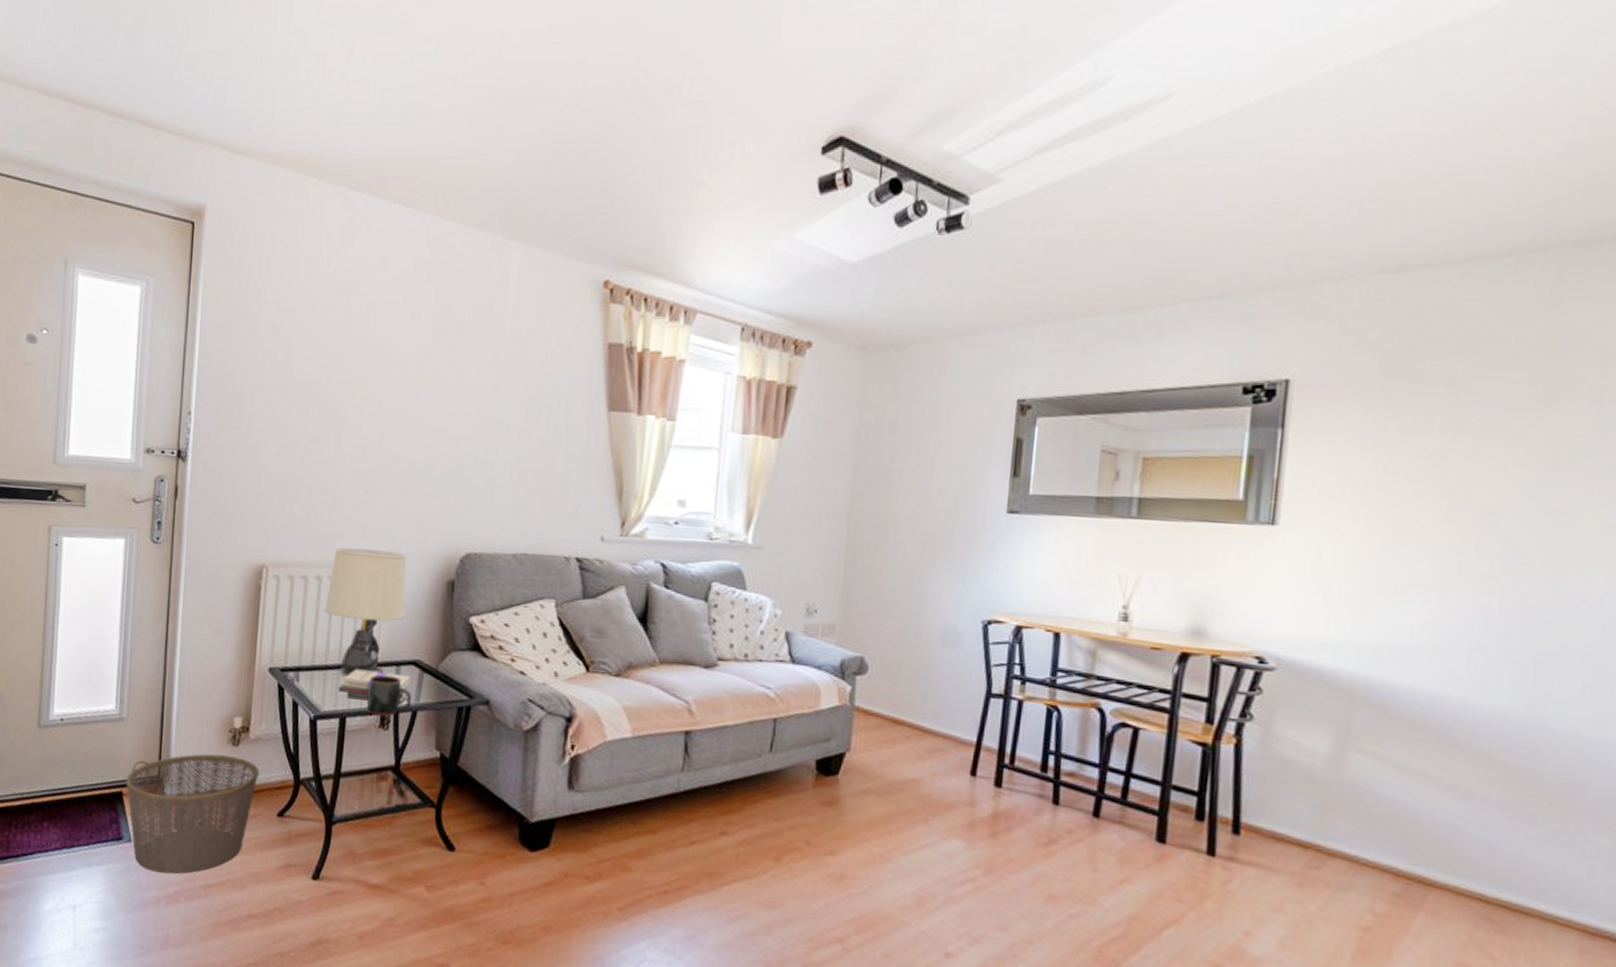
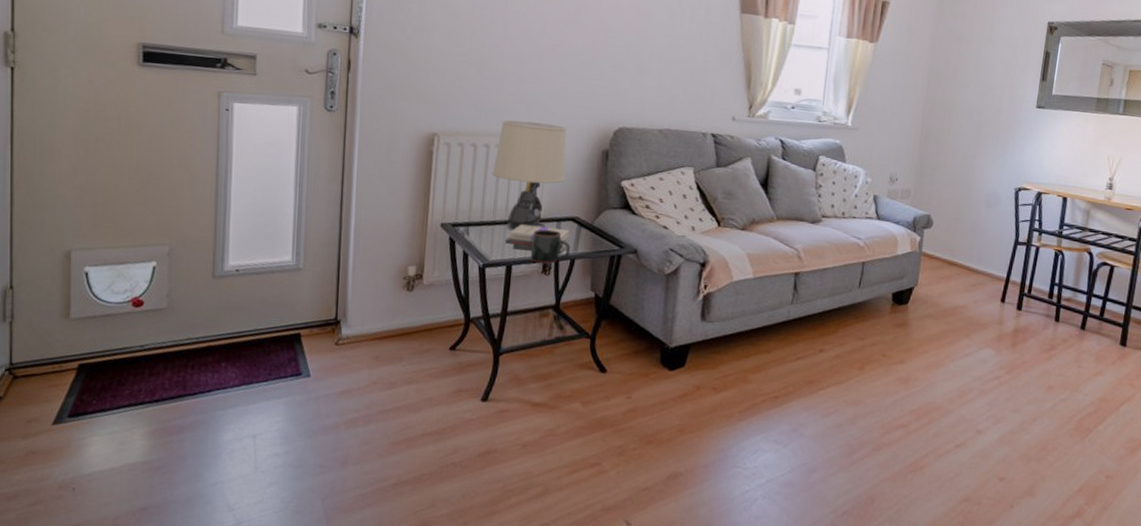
basket: present [125,754,260,874] -> none [303,298,433,403]

